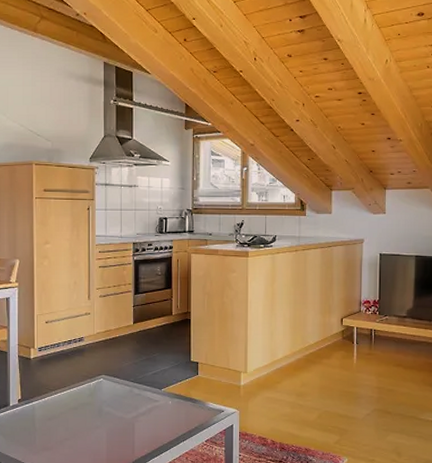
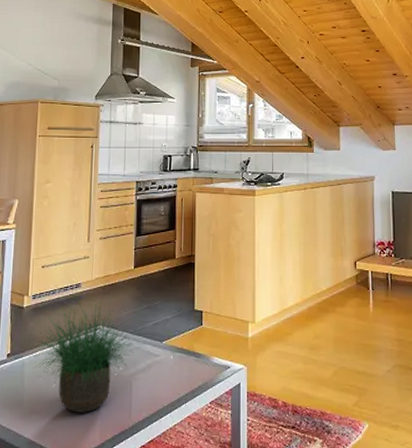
potted plant: none [39,346,140,449] -> present [30,293,140,413]

